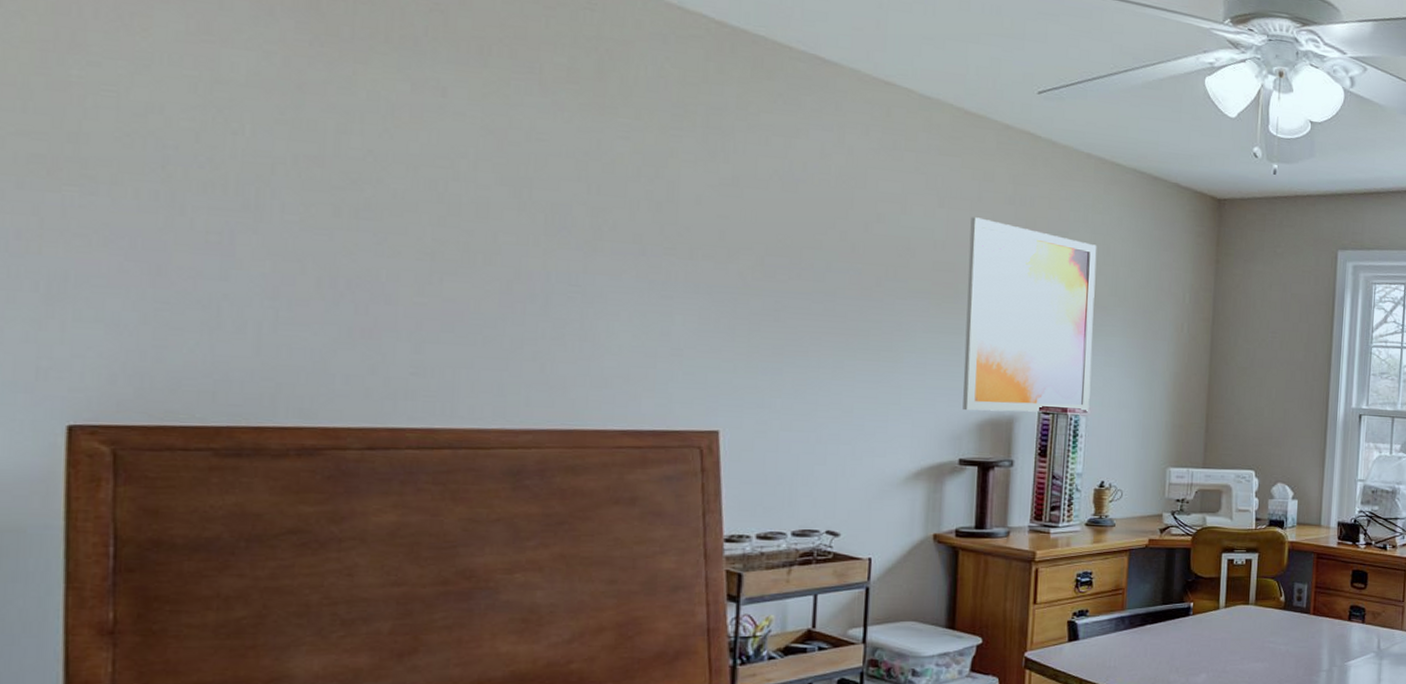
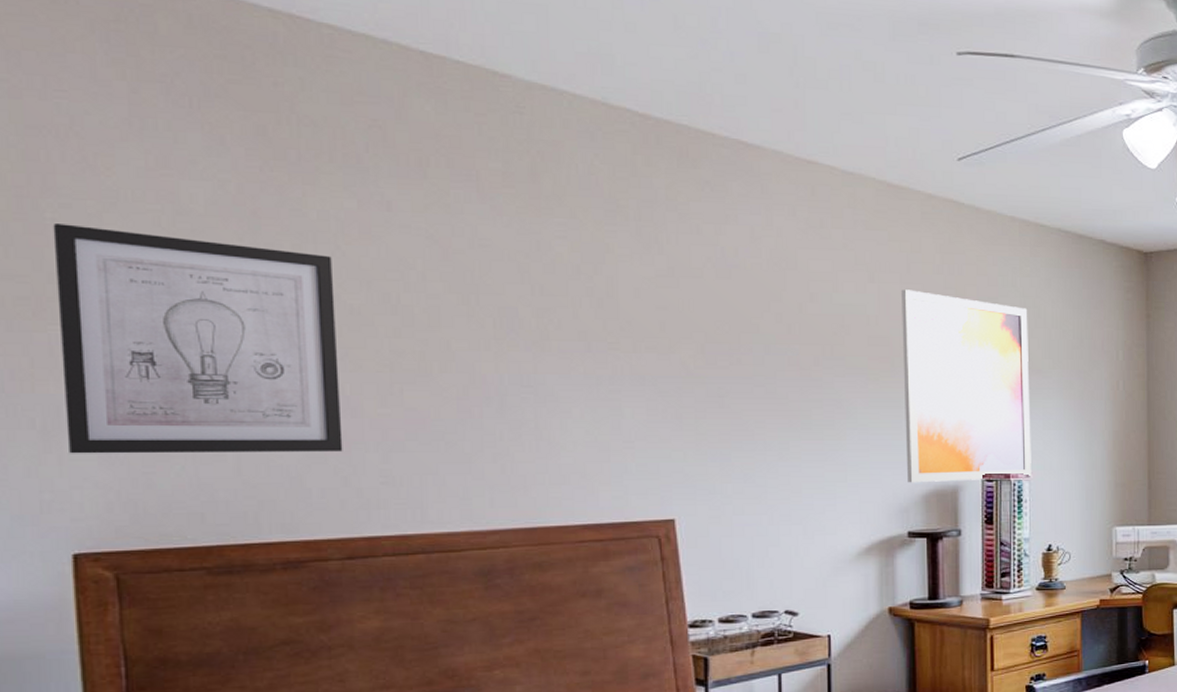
wall art: none [72,81,379,339] -> present [53,224,343,454]

